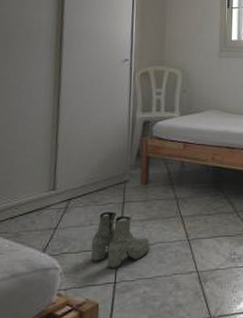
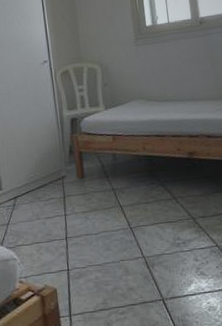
boots: present [91,212,150,269] -> none [41,206,95,258]

